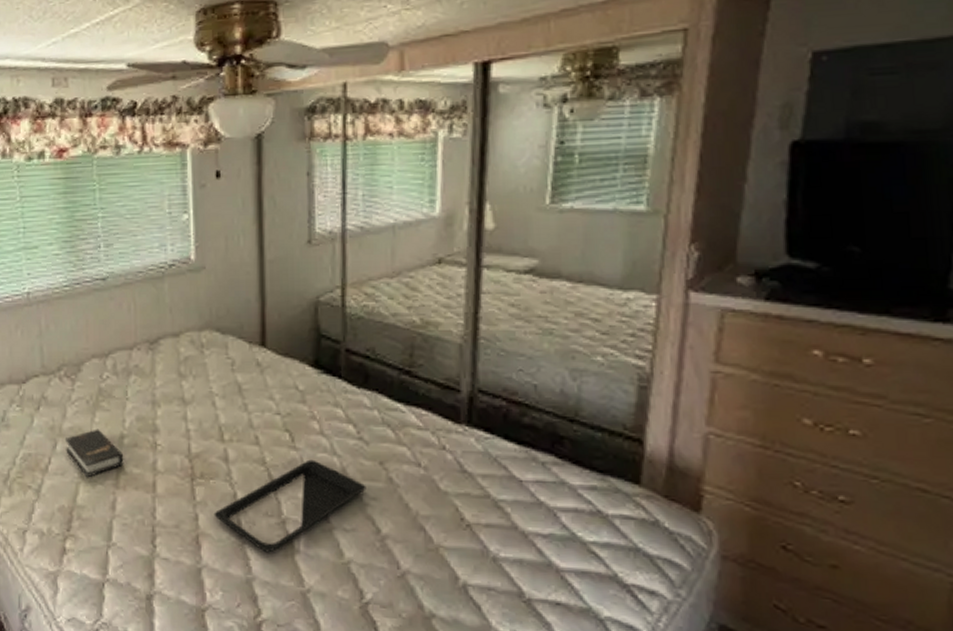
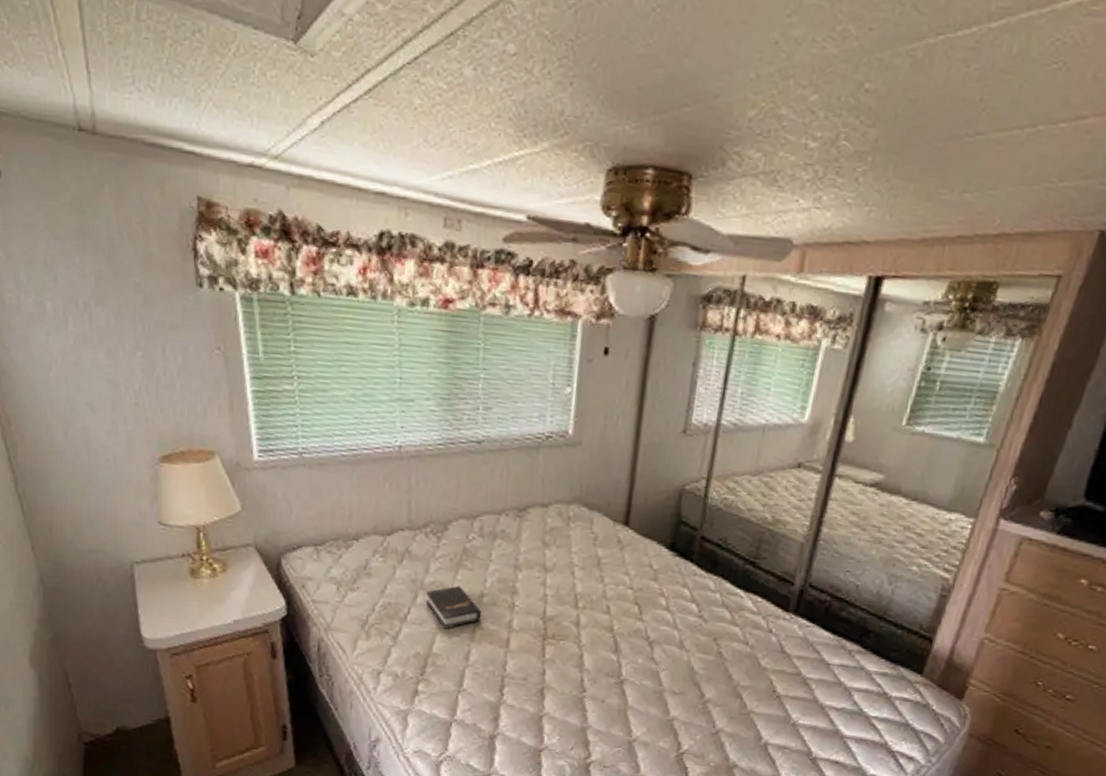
serving tray: present [214,459,366,553] -> none [560,631,699,707]

